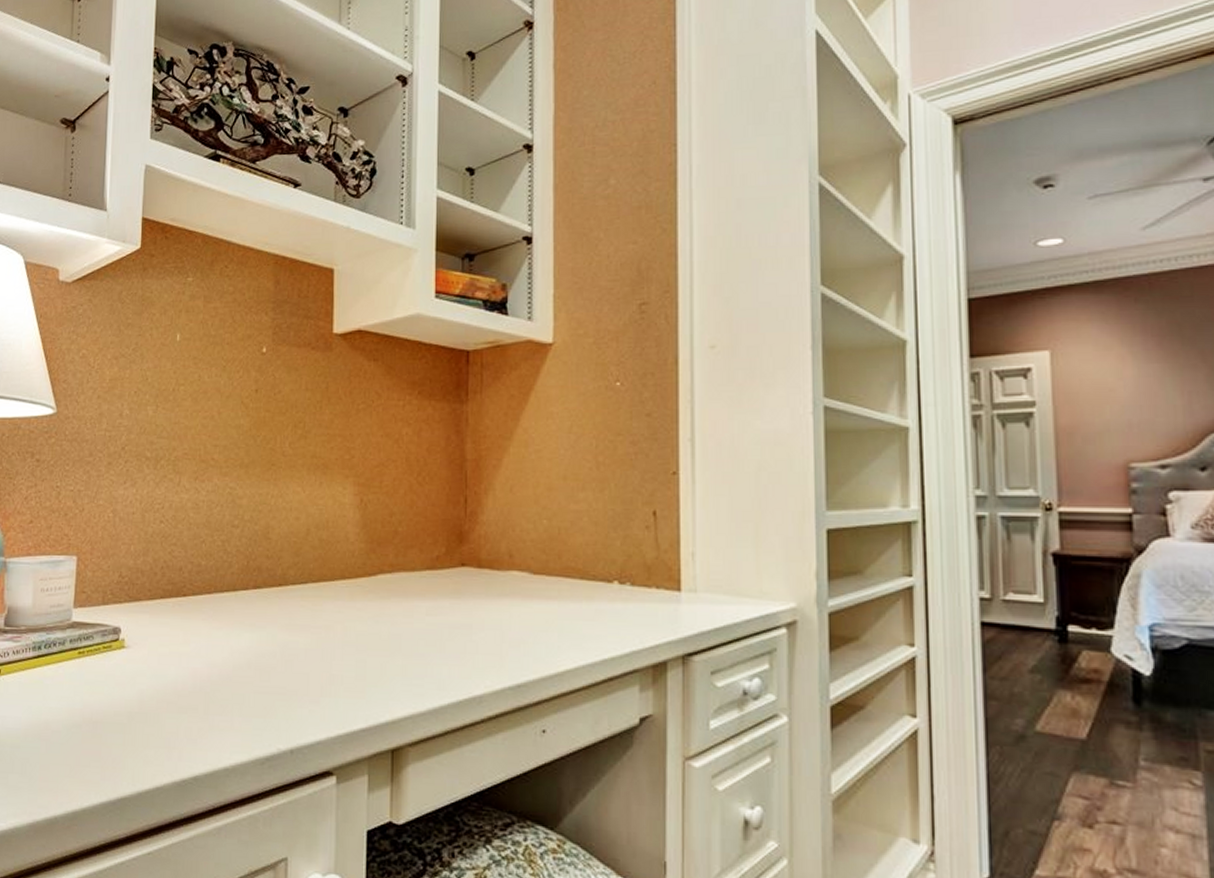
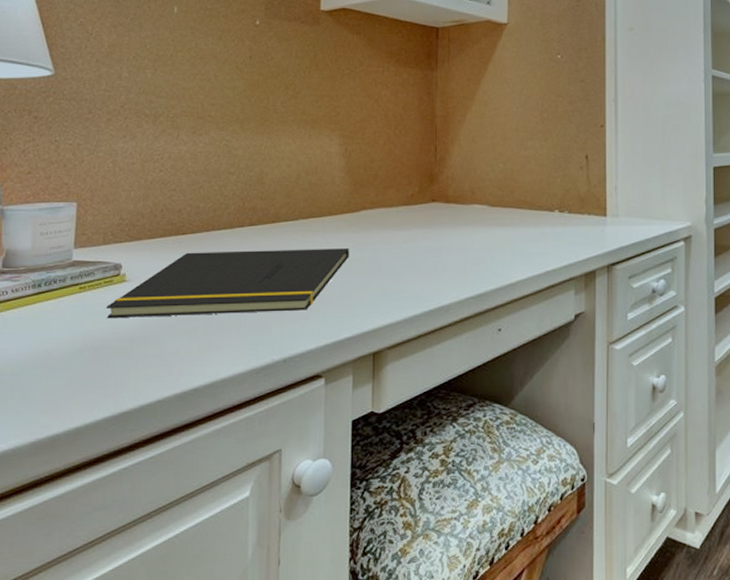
notepad: none [105,617,365,693] -> present [106,248,349,318]

